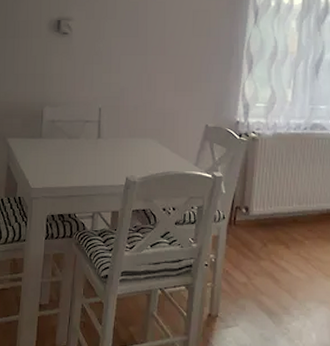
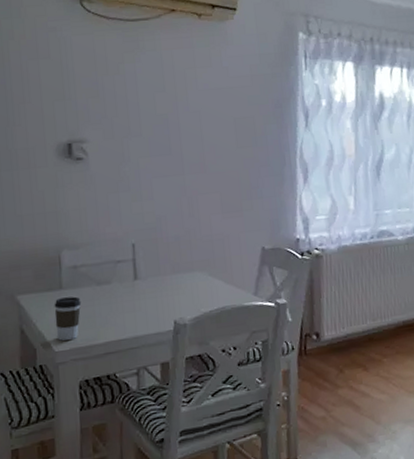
coffee cup: none [33,145,55,180] -> present [54,296,82,341]

